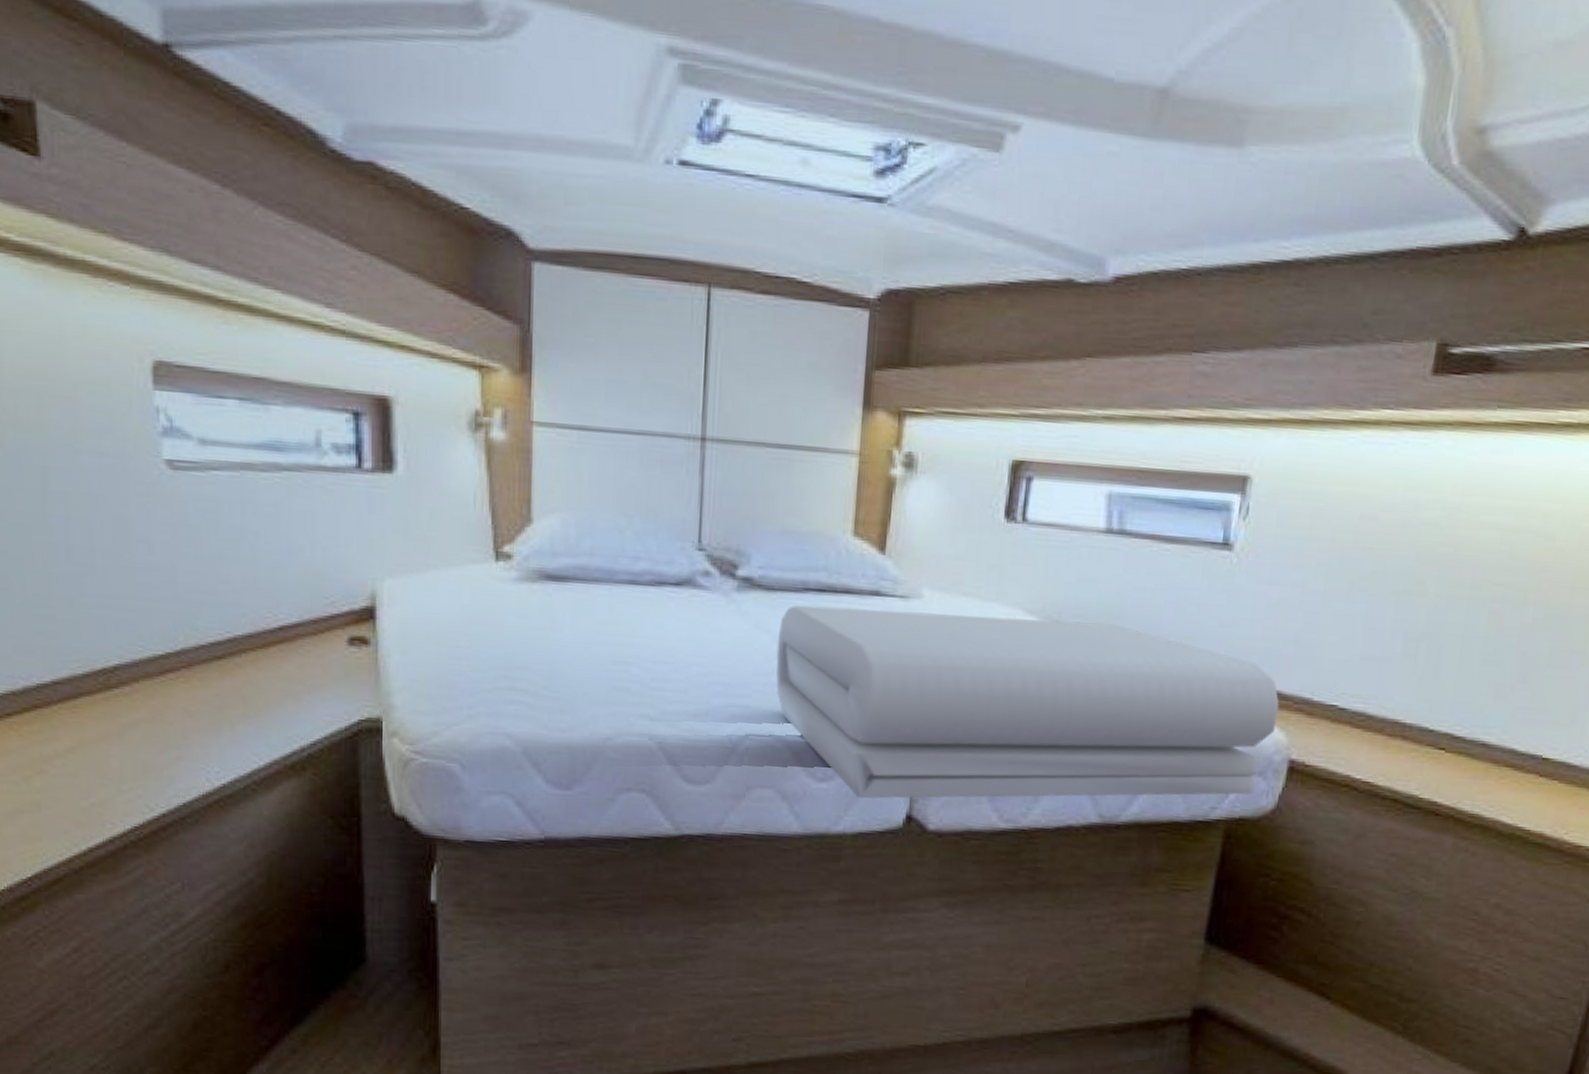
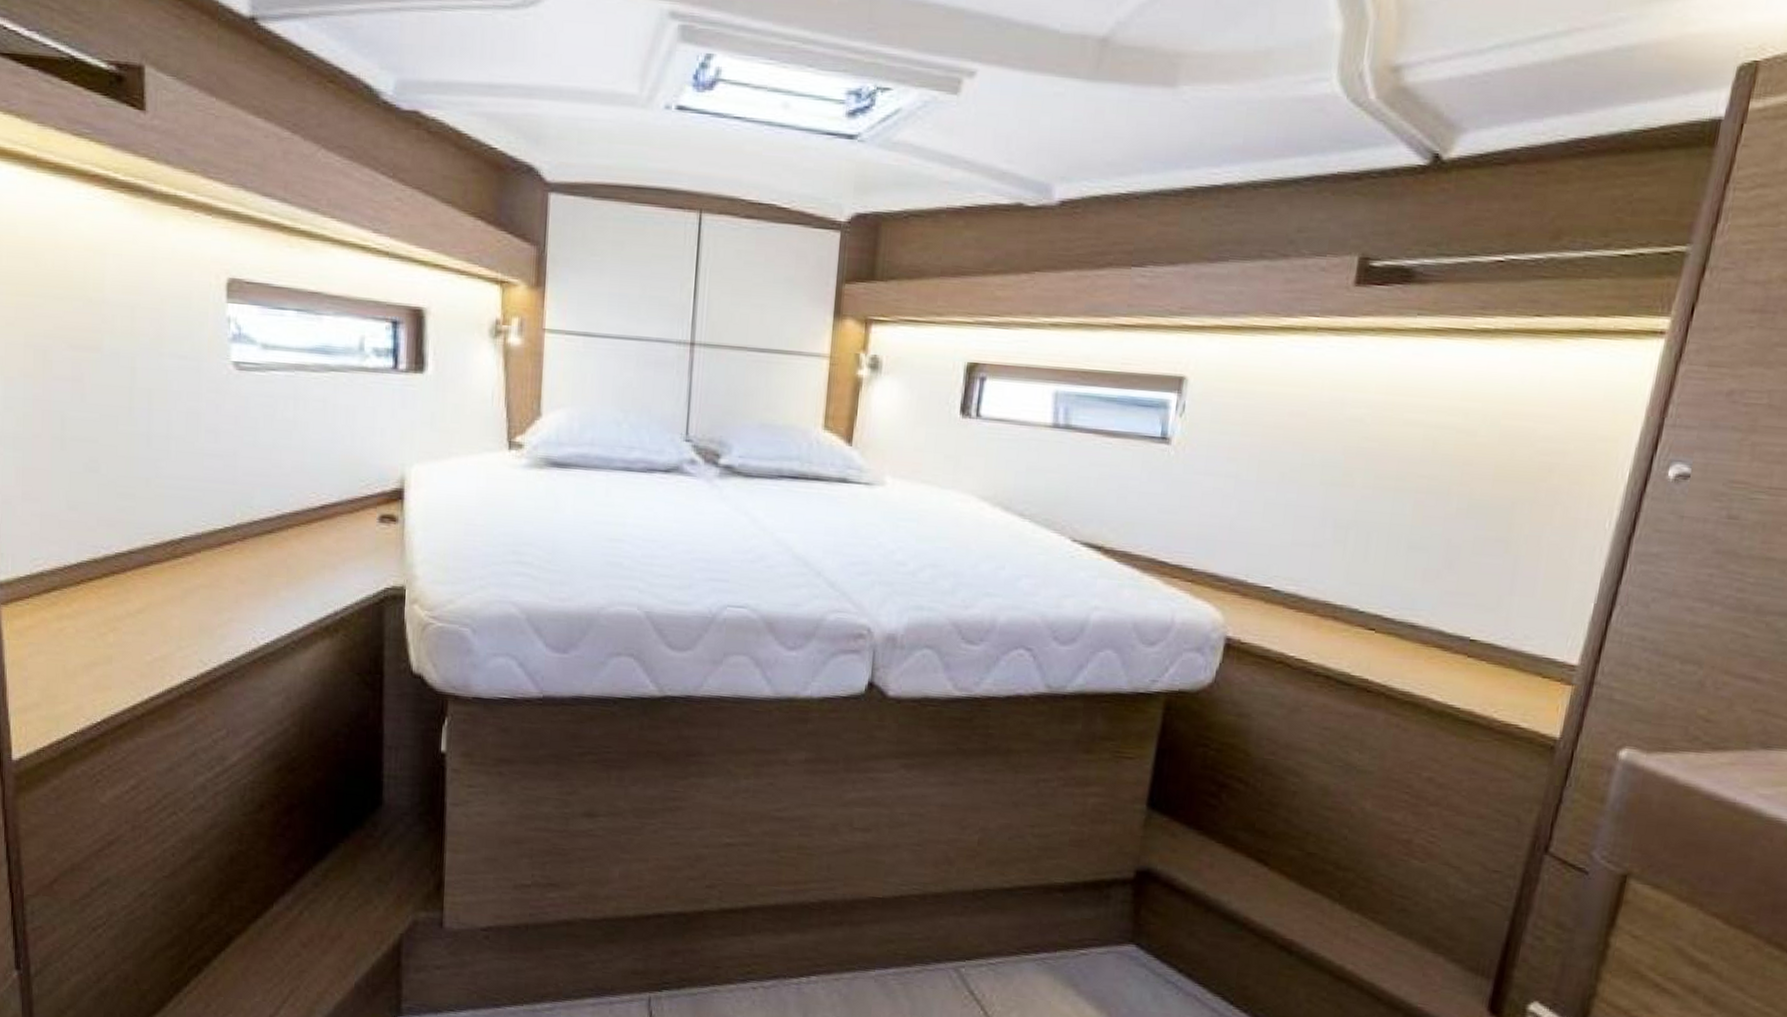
towel: present [776,605,1280,799] -> none [752,490,1216,669]

